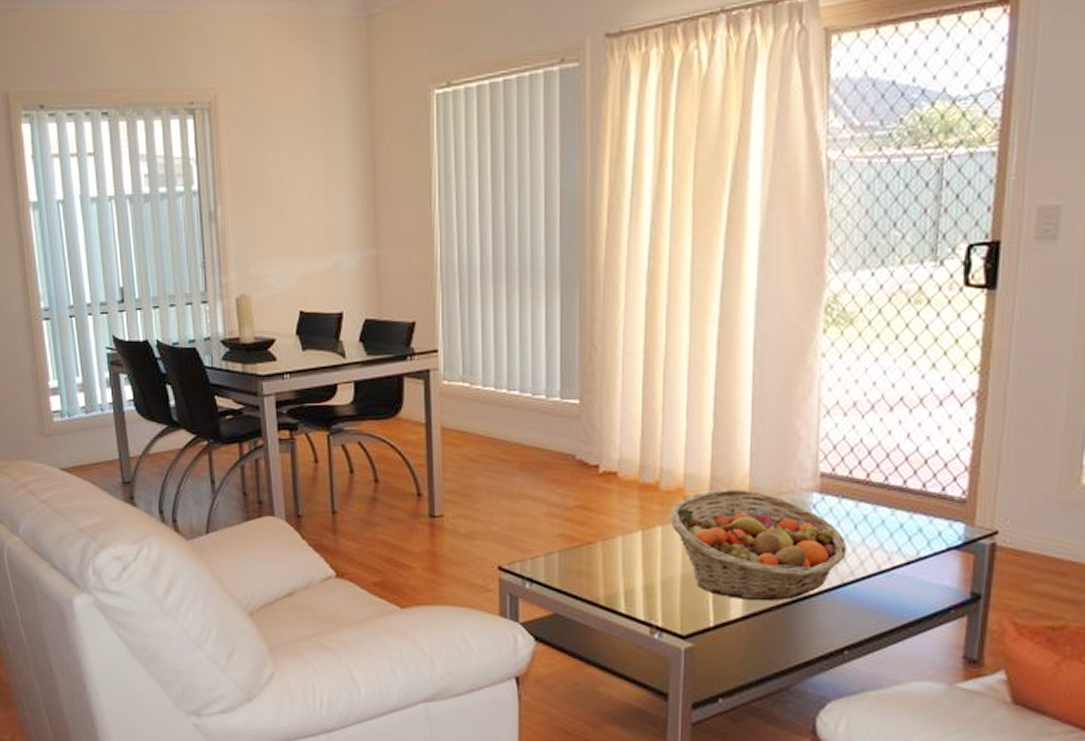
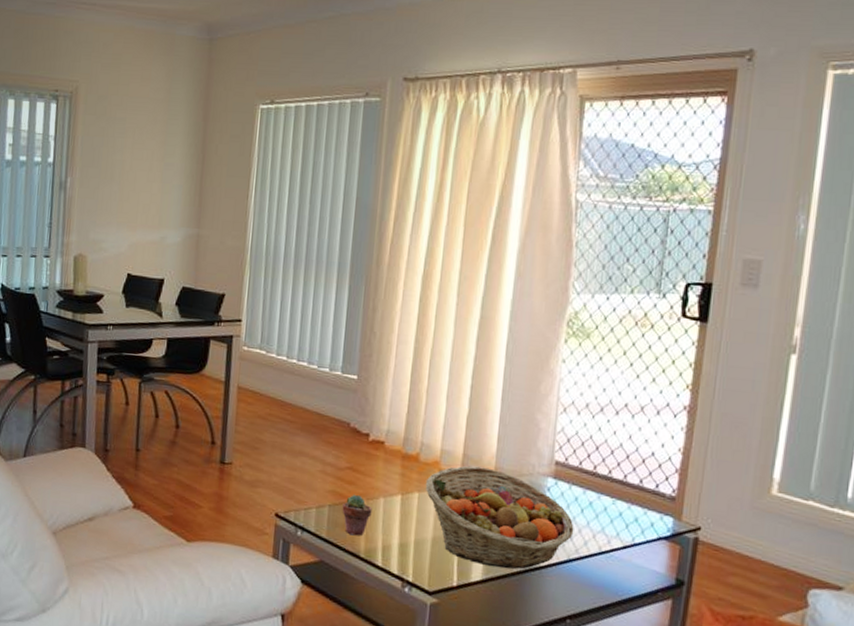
potted succulent: none [575,535,609,582] -> present [342,494,372,536]

